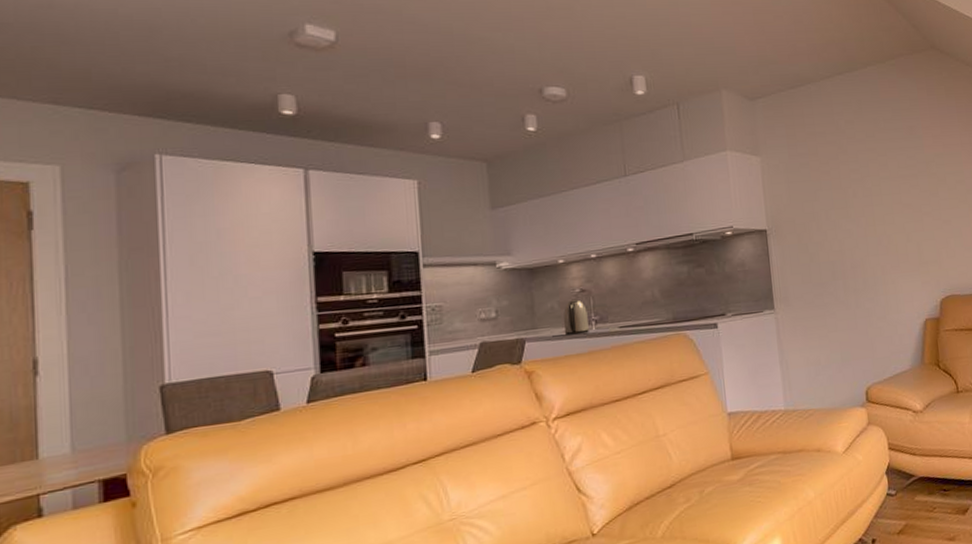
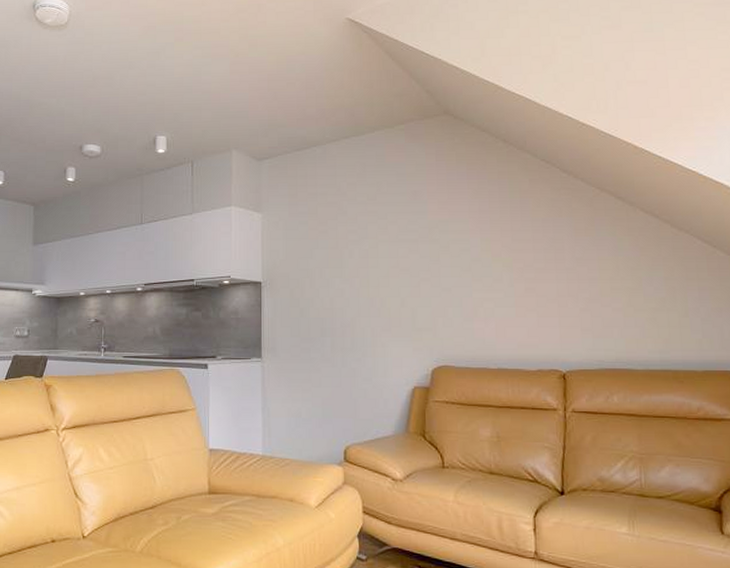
kettle: present [564,299,589,336] -> none [78,328,99,358]

